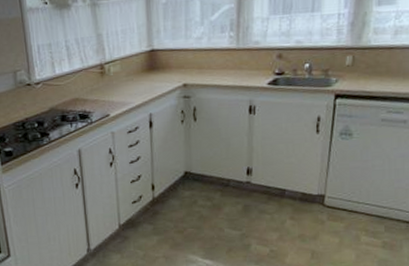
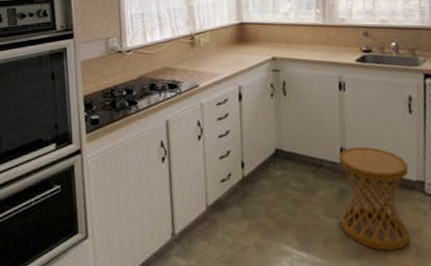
side table: none [243,166,311,256] -> present [339,147,410,251]

